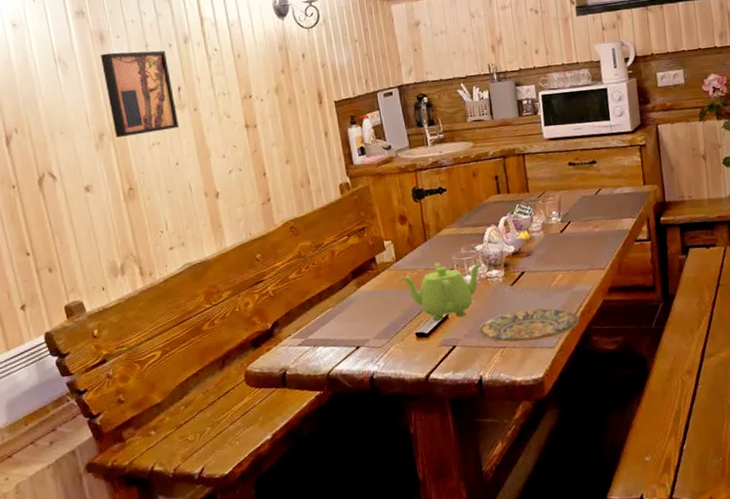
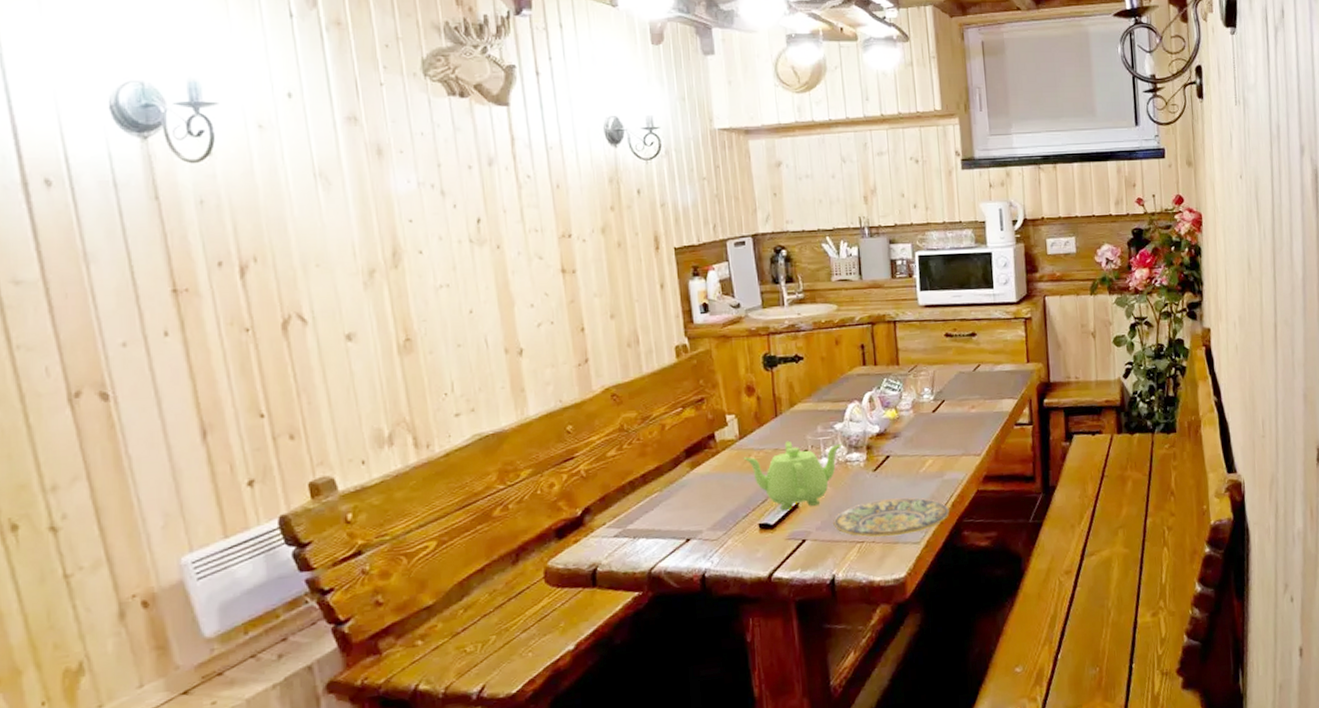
wall art: present [101,50,179,137] -> none [377,170,475,275]

